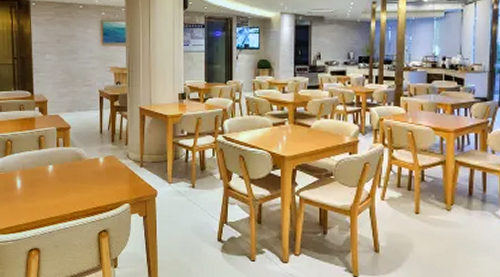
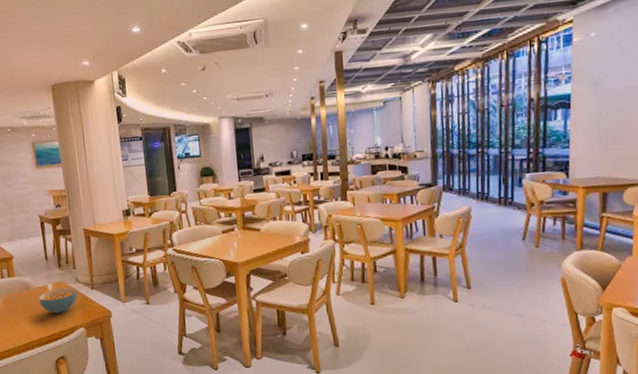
cereal bowl: none [89,163,127,187] -> present [38,287,78,313]

